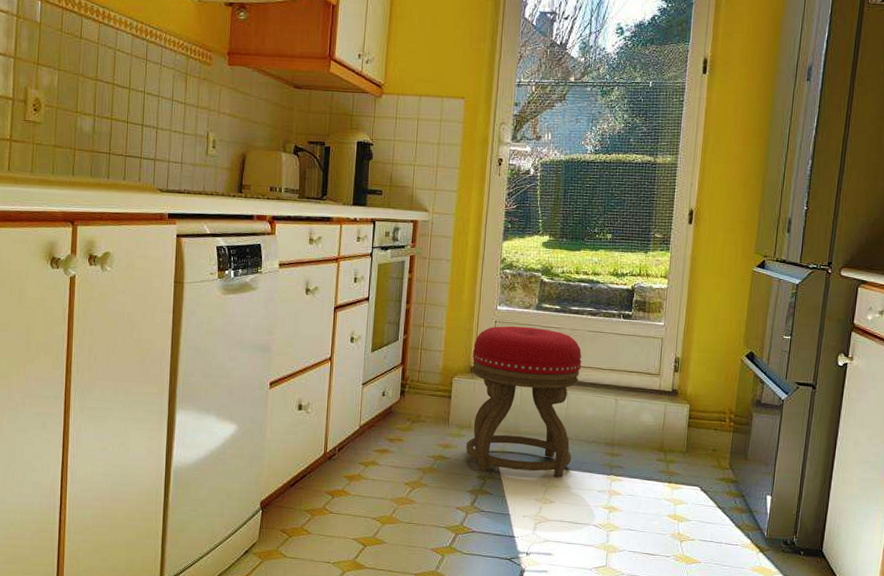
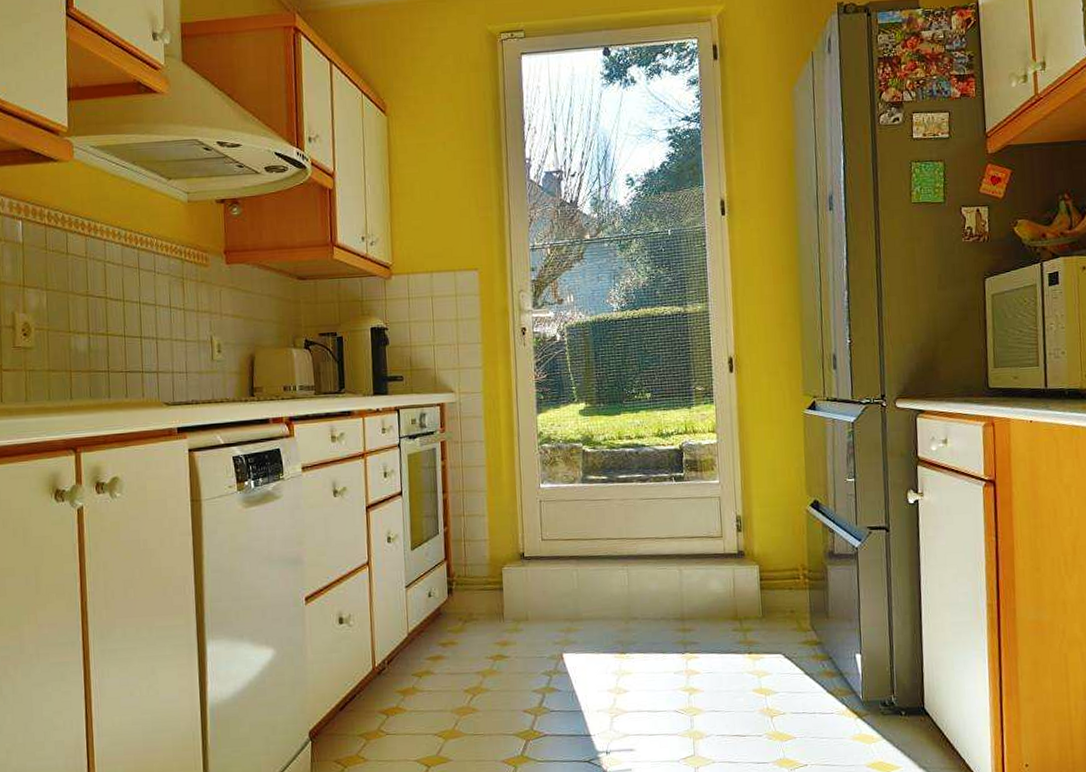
stool: present [465,326,582,478] -> none [519,502,641,667]

